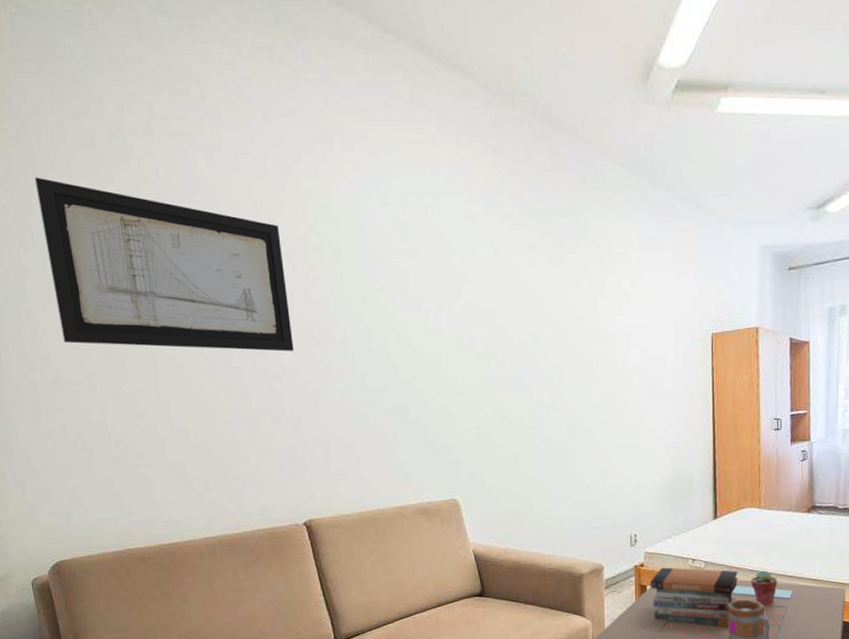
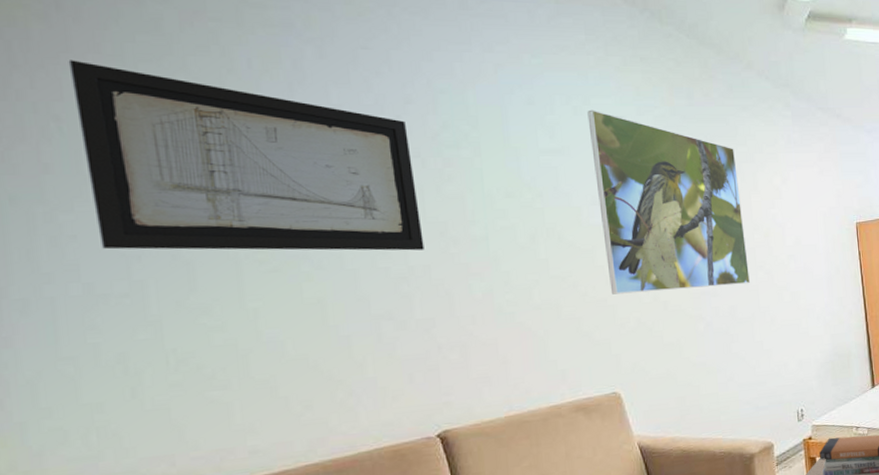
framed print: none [437,208,590,402] -> present [587,109,750,295]

